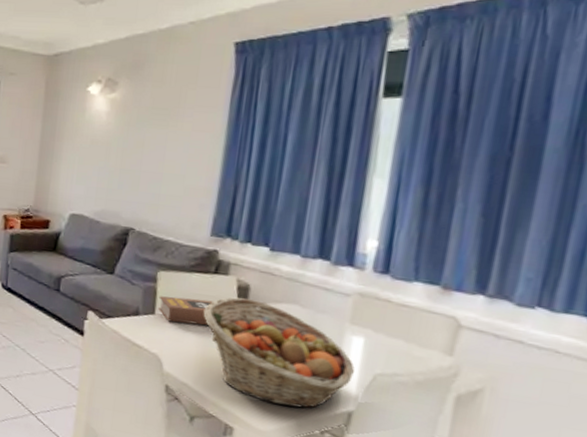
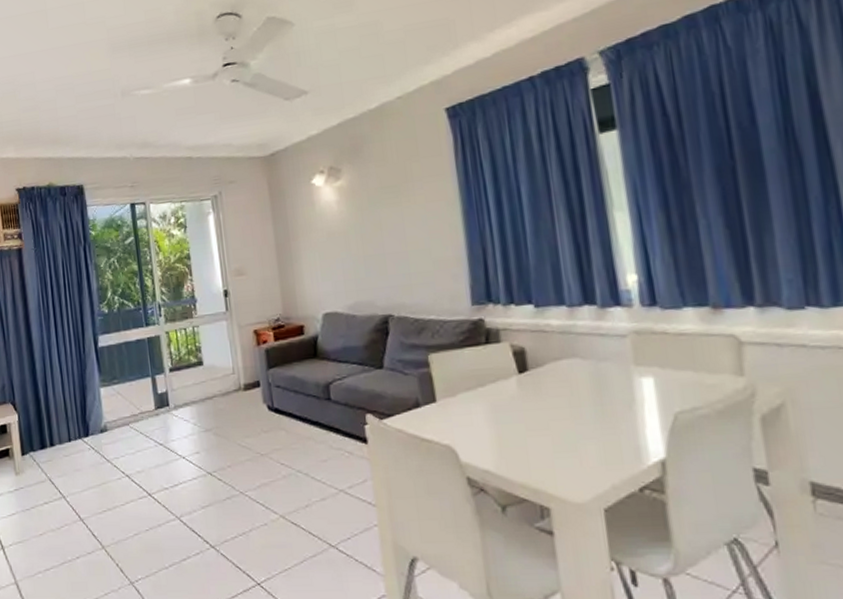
book: present [157,296,213,326] -> none [436,373,494,407]
fruit basket: present [203,297,355,408] -> none [485,362,654,471]

